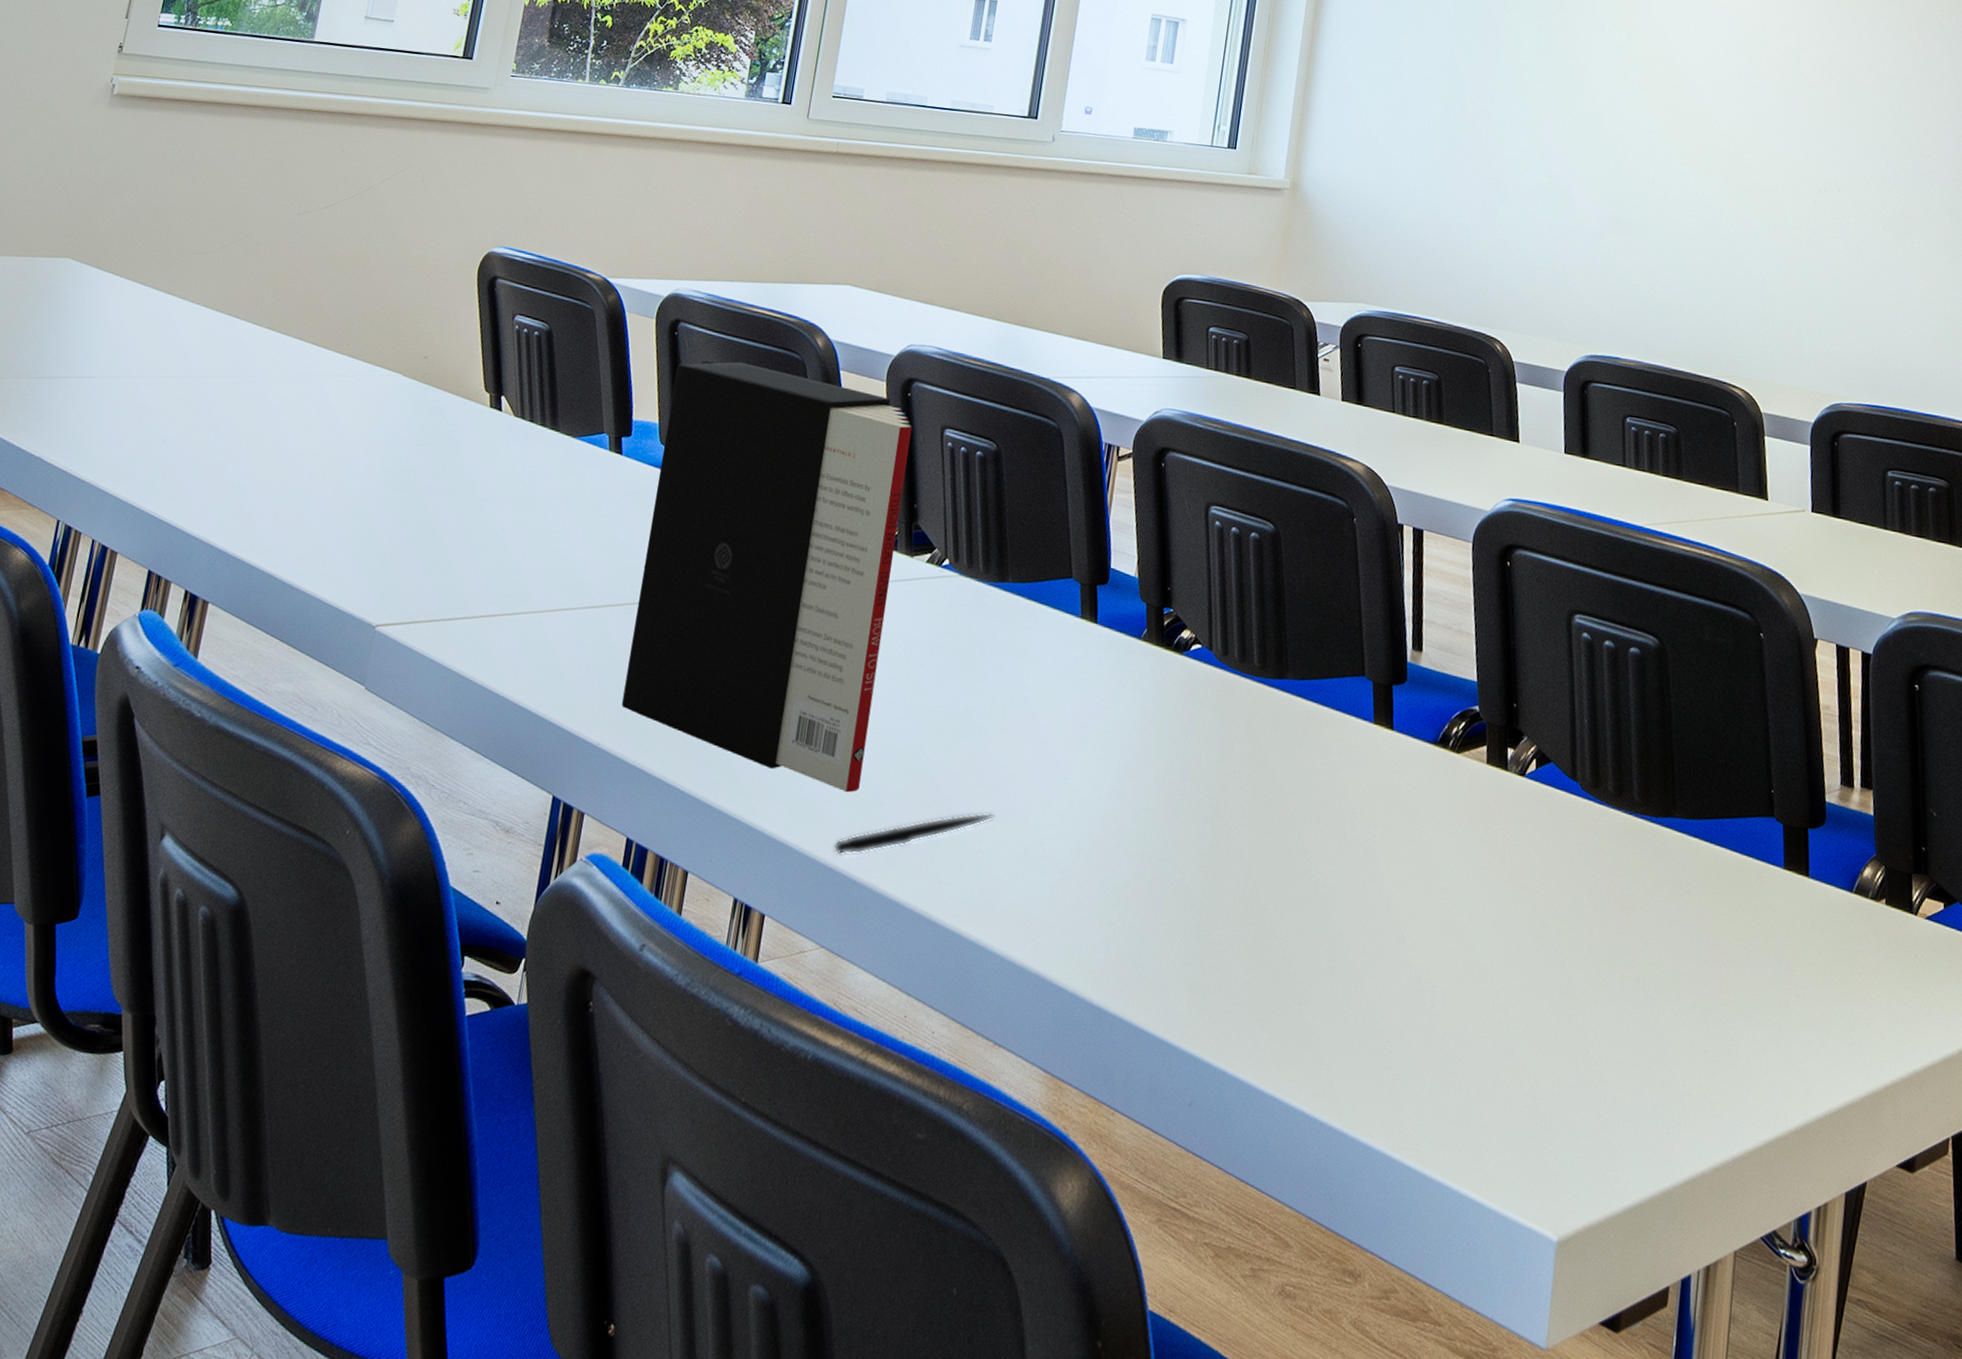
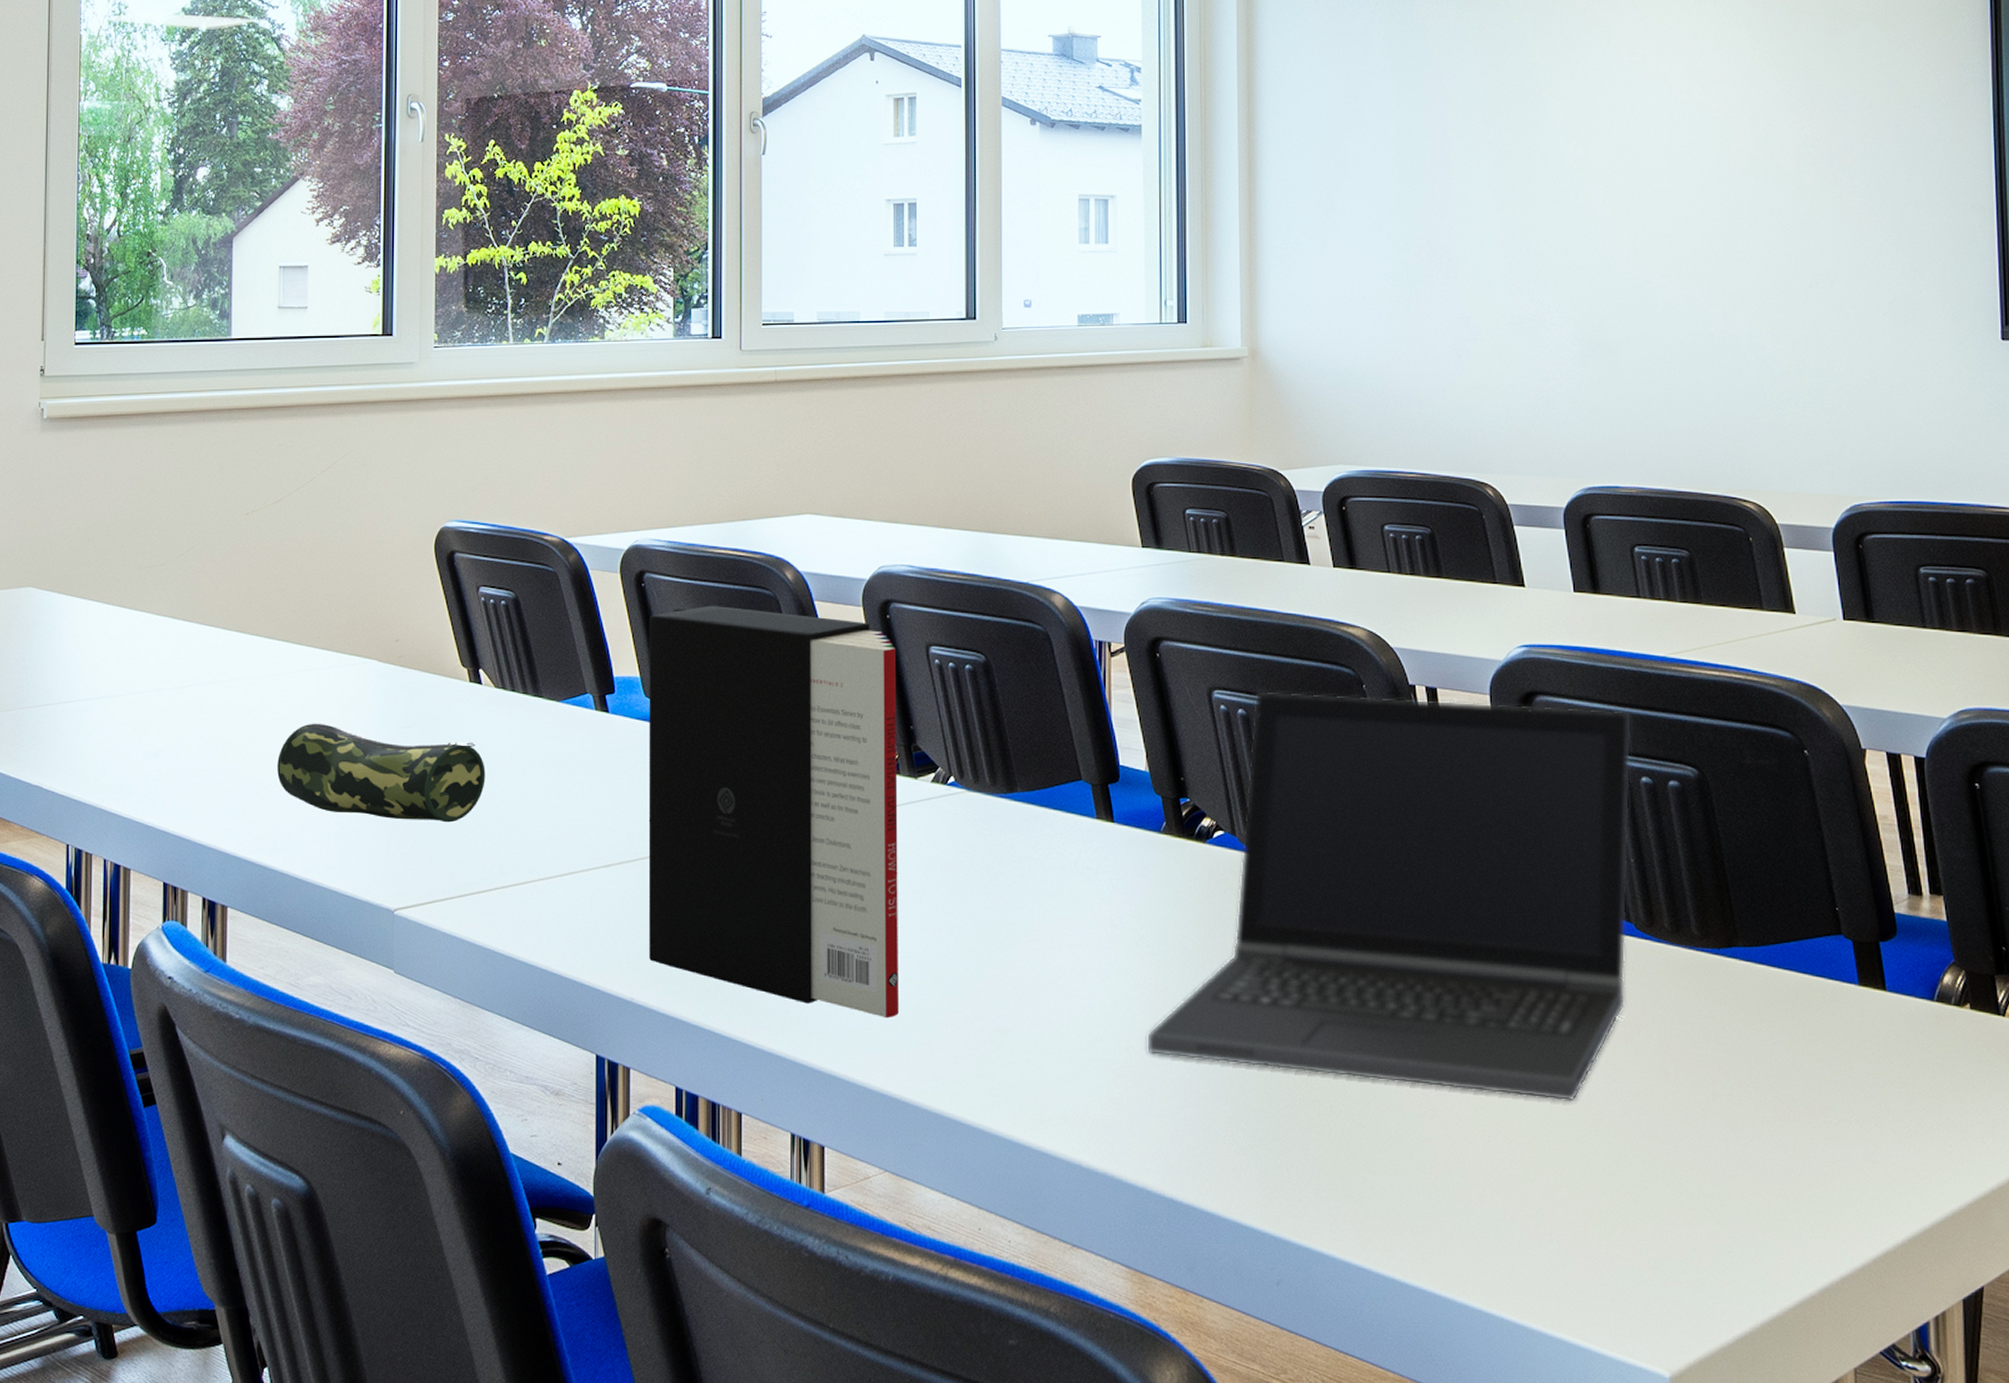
pencil case: none [282,428,491,545] -> present [277,723,485,823]
pen: present [833,812,995,855] -> none [882,1022,1039,1080]
laptop computer: none [1095,511,1604,953] -> present [1146,690,1632,1101]

